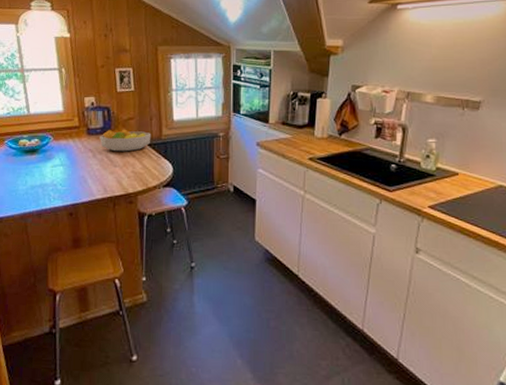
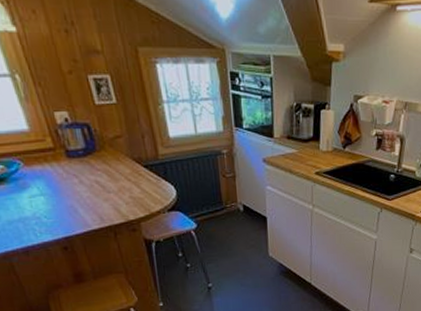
fruit bowl: present [99,129,151,152] -> none [83,149,147,176]

